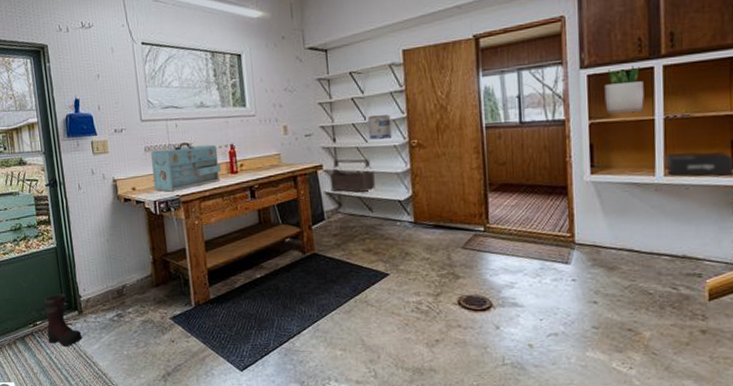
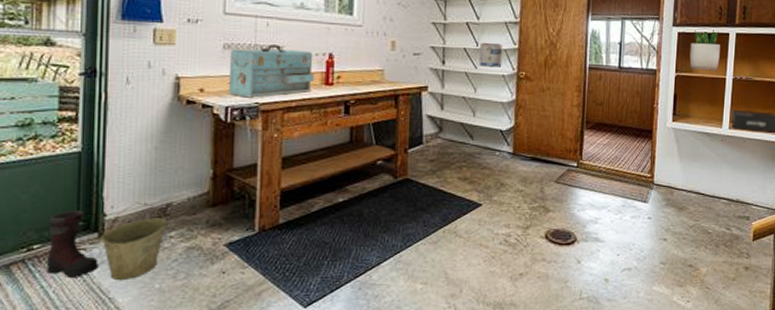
bucket: none [80,285,126,348] -> present [101,202,168,280]
tool box: present [329,158,375,193] -> none [433,82,480,120]

